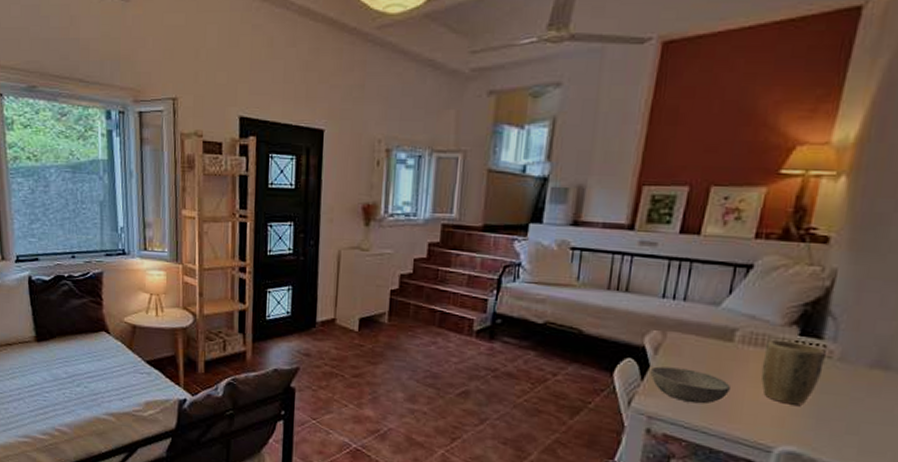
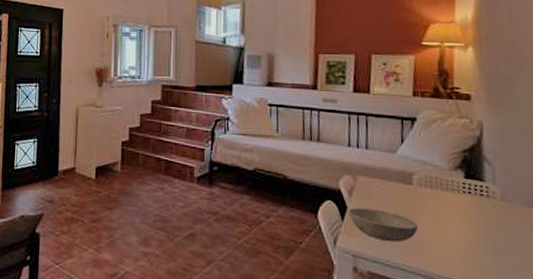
plant pot: present [761,339,826,405] -> none [439,182,491,242]

